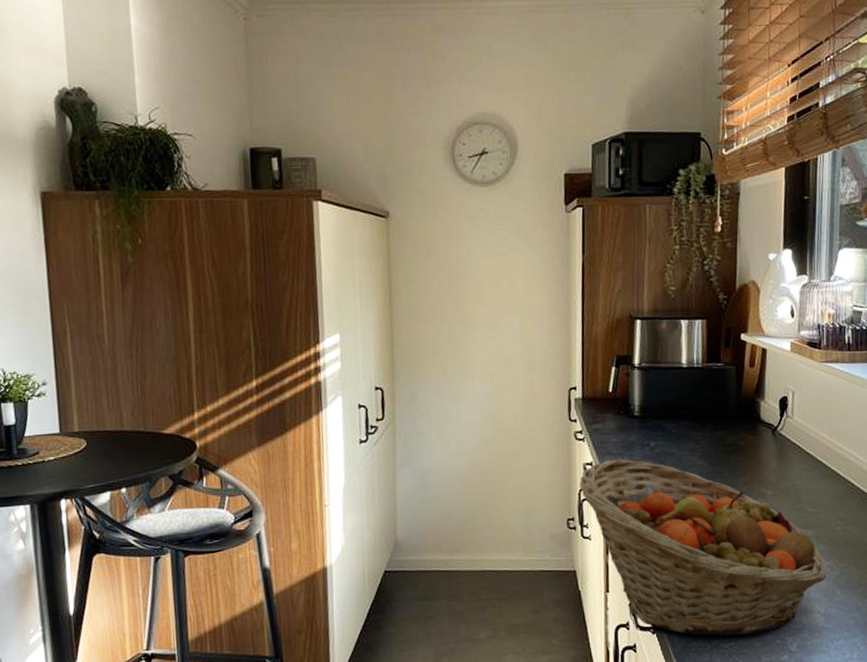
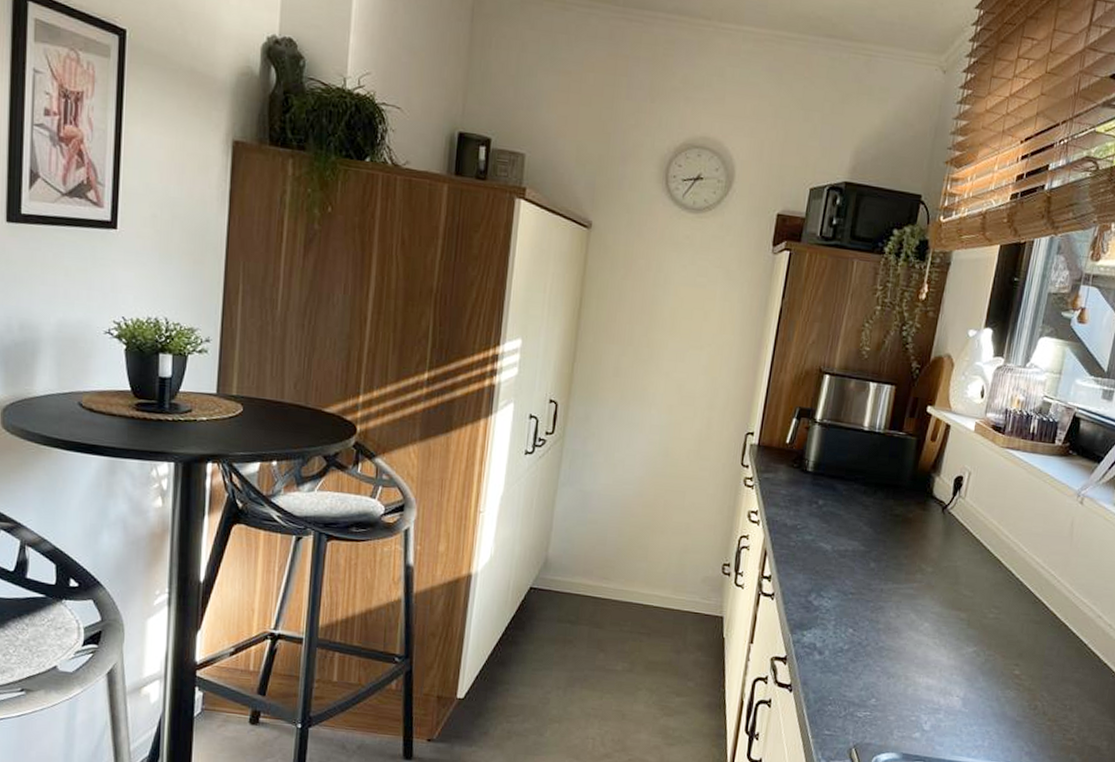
fruit basket: present [579,459,827,636] -> none [741,511,973,708]

